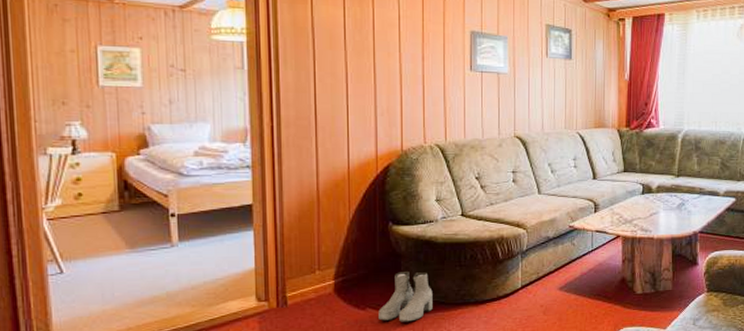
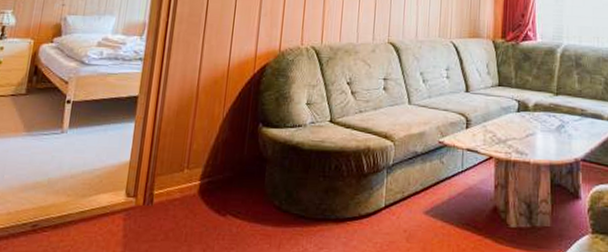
boots: present [378,272,433,322] -> none [237,178,294,235]

